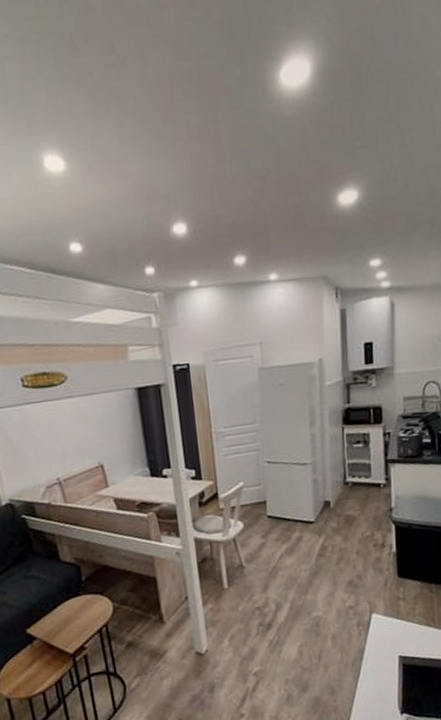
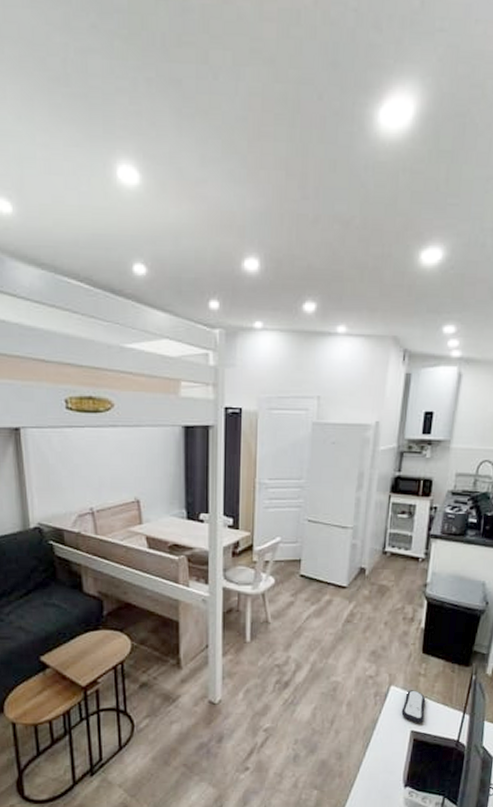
remote control: none [386,615,410,648] -> present [401,690,426,723]

